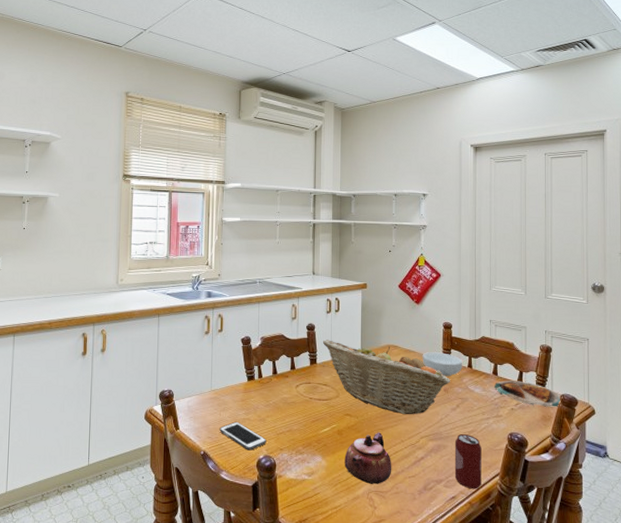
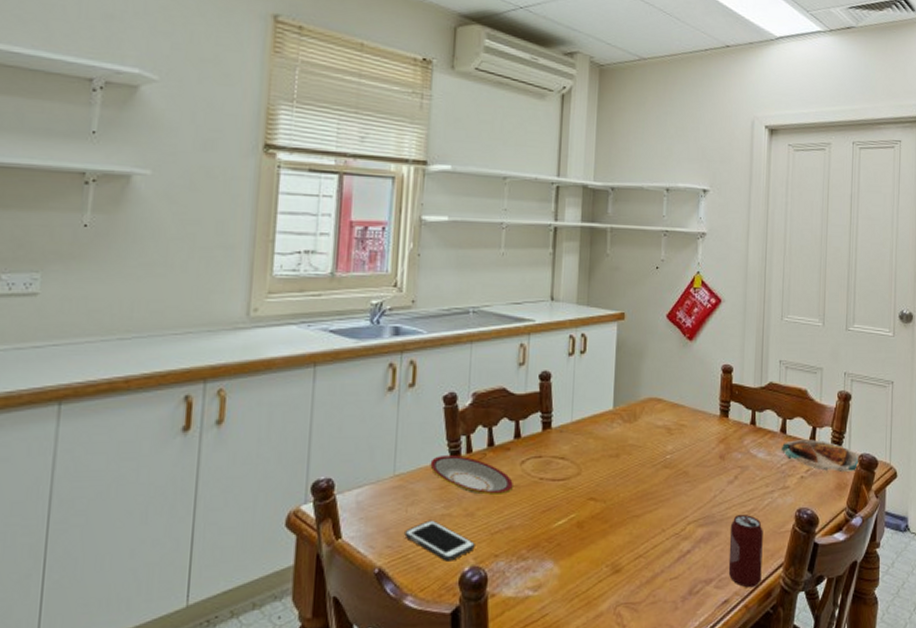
plate: none [234,379,291,407] -> present [430,455,513,495]
fruit basket: present [323,340,450,415] -> none [562,393,728,494]
teapot: present [344,432,392,484] -> none [584,520,649,594]
cereal bowl: present [422,352,463,377] -> none [693,406,745,438]

